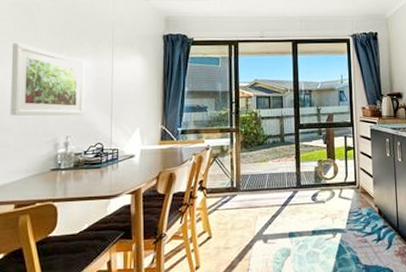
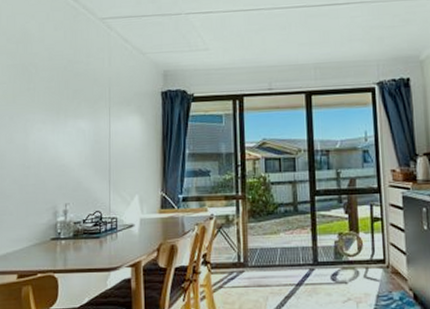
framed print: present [10,43,85,116] -> none [11,106,82,182]

